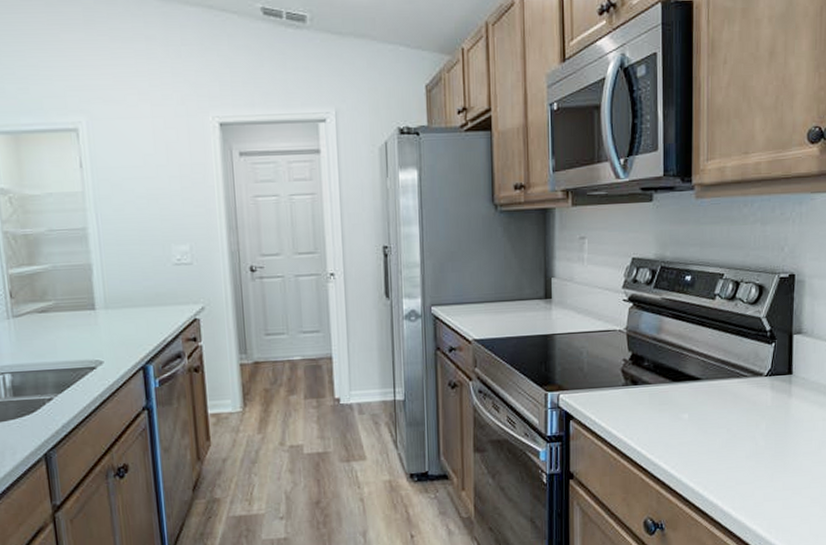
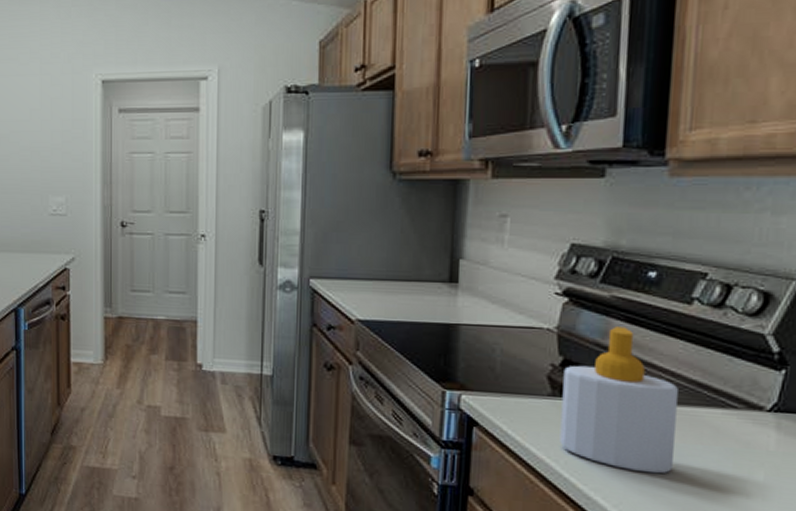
soap bottle: none [633,322,710,437] -> present [559,327,678,474]

